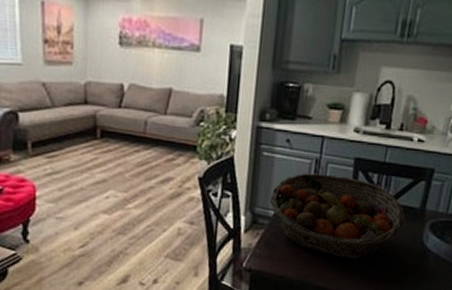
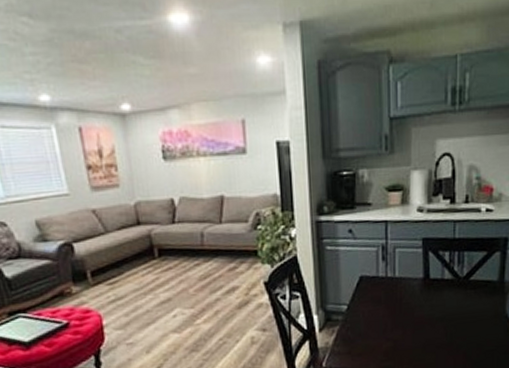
fruit basket: present [269,173,405,259] -> none [340,259,485,344]

